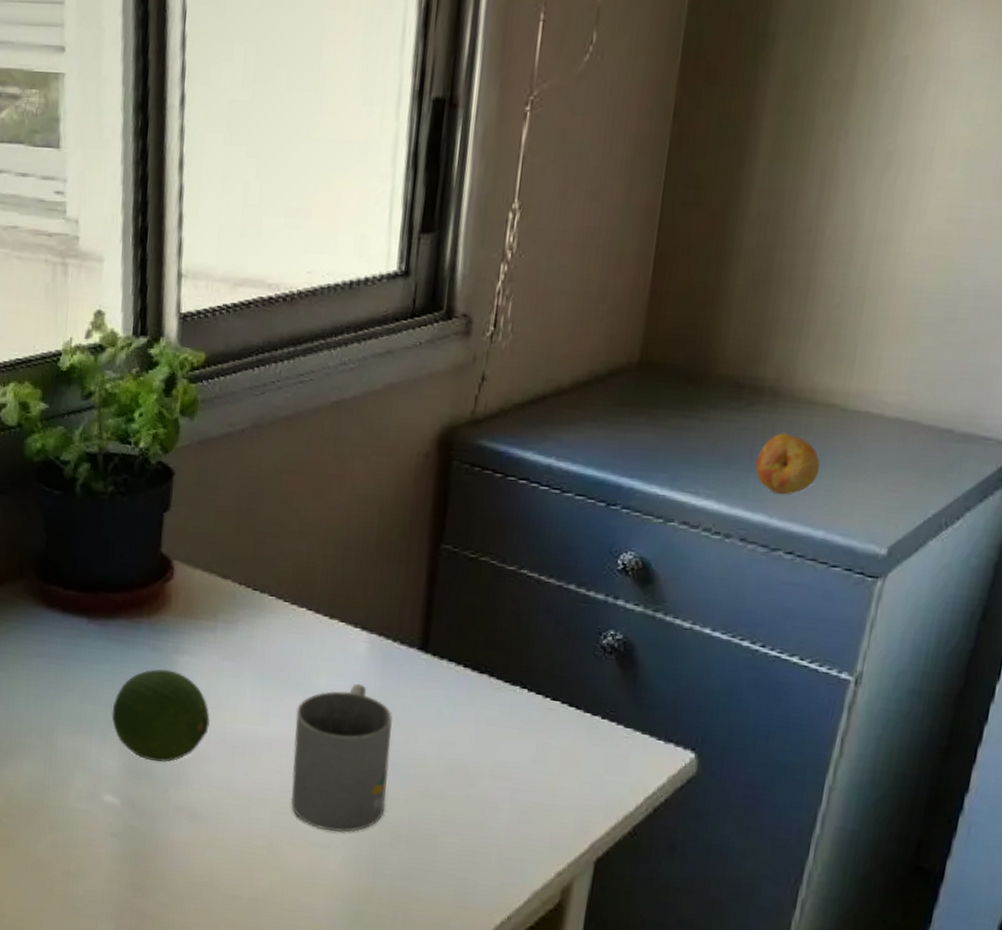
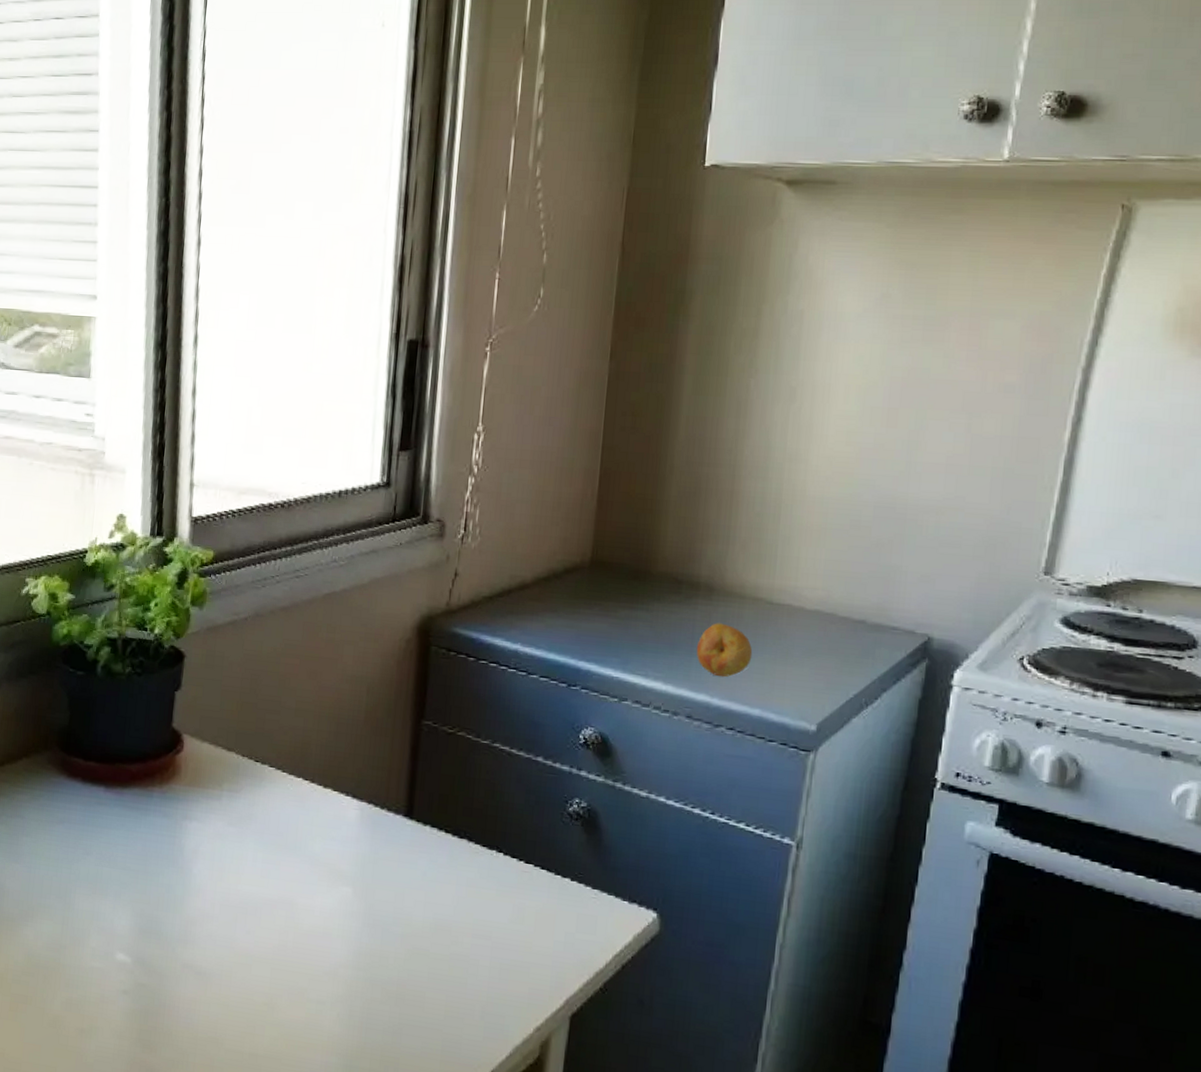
fruit: present [111,669,210,762] -> none [125,834,215,922]
mug: present [290,683,393,832] -> none [289,847,381,989]

